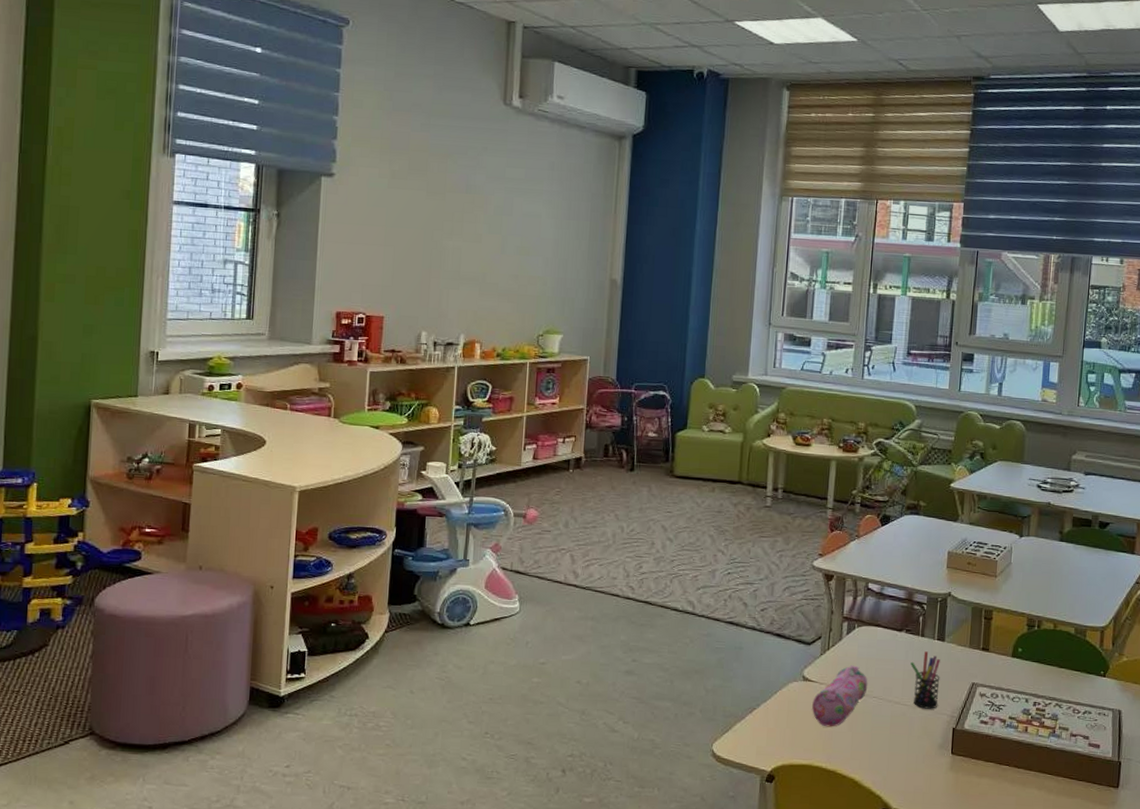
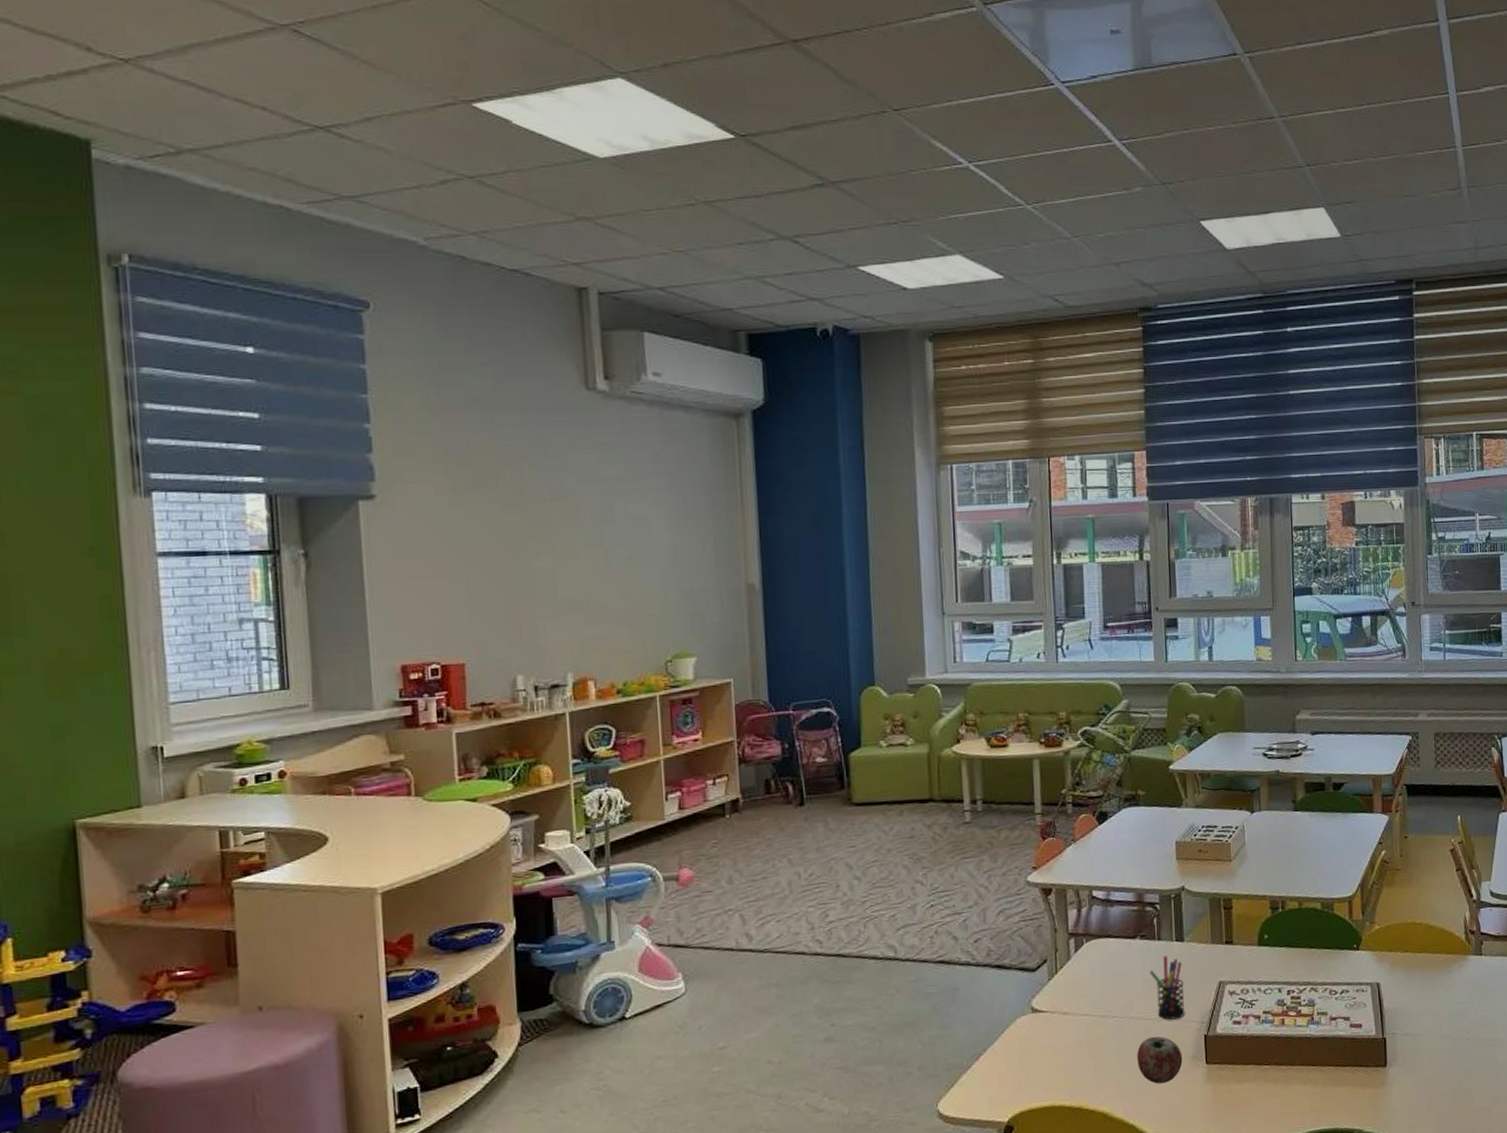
pencil case: present [812,665,868,727] -> none [1046,985,1106,1060]
apple: none [890,721,931,764] -> present [1137,1036,1183,1084]

